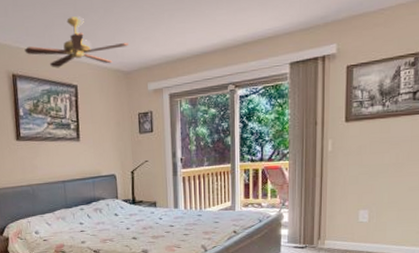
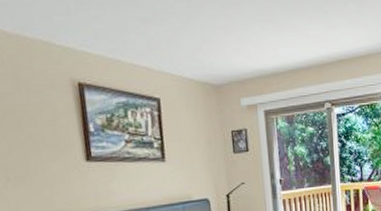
ceiling fan: present [24,16,128,68] -> none [93,21,217,78]

